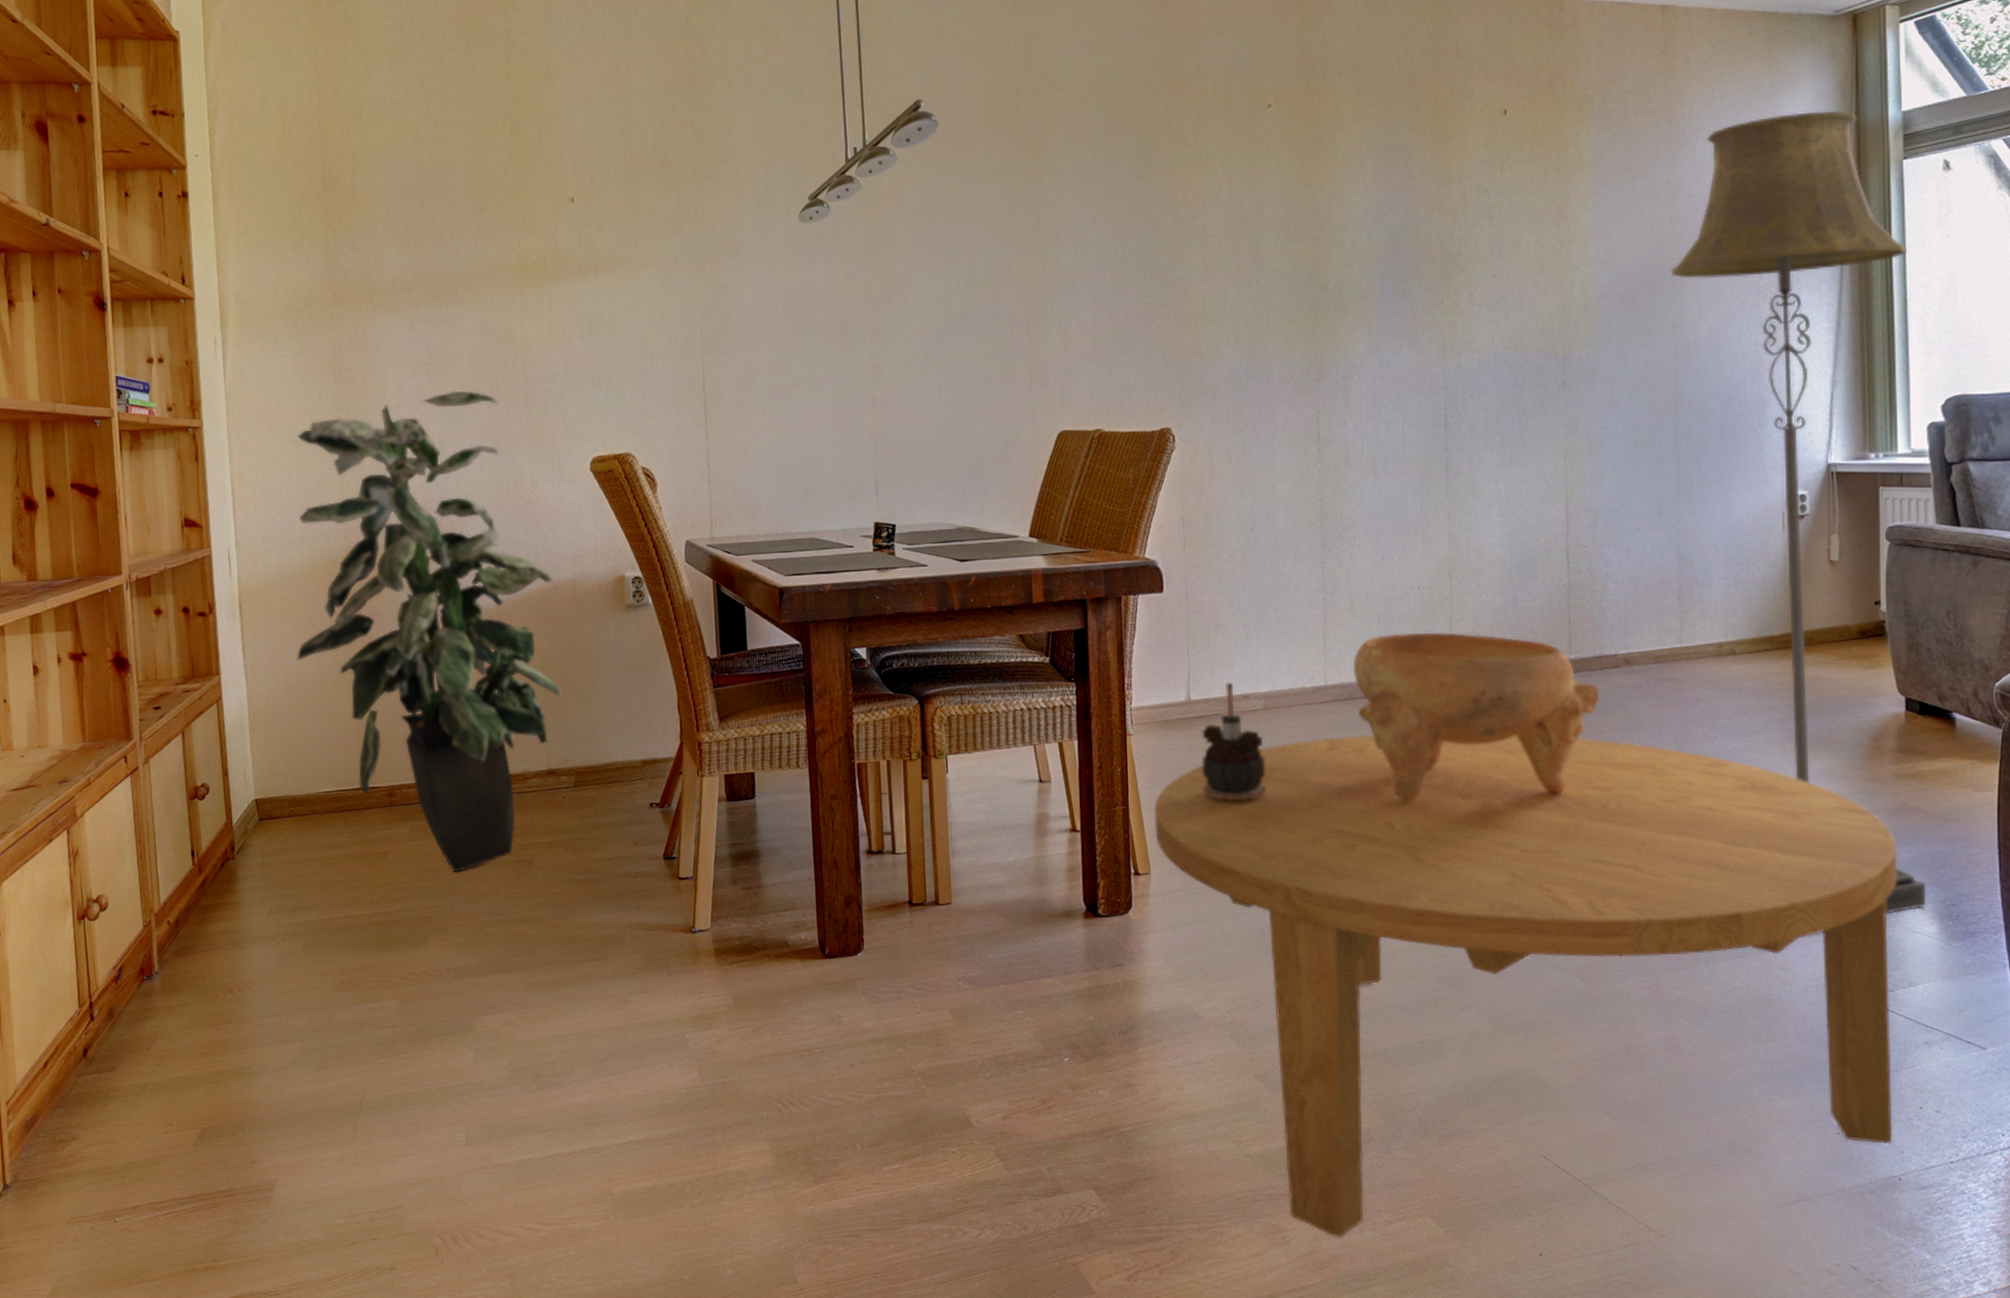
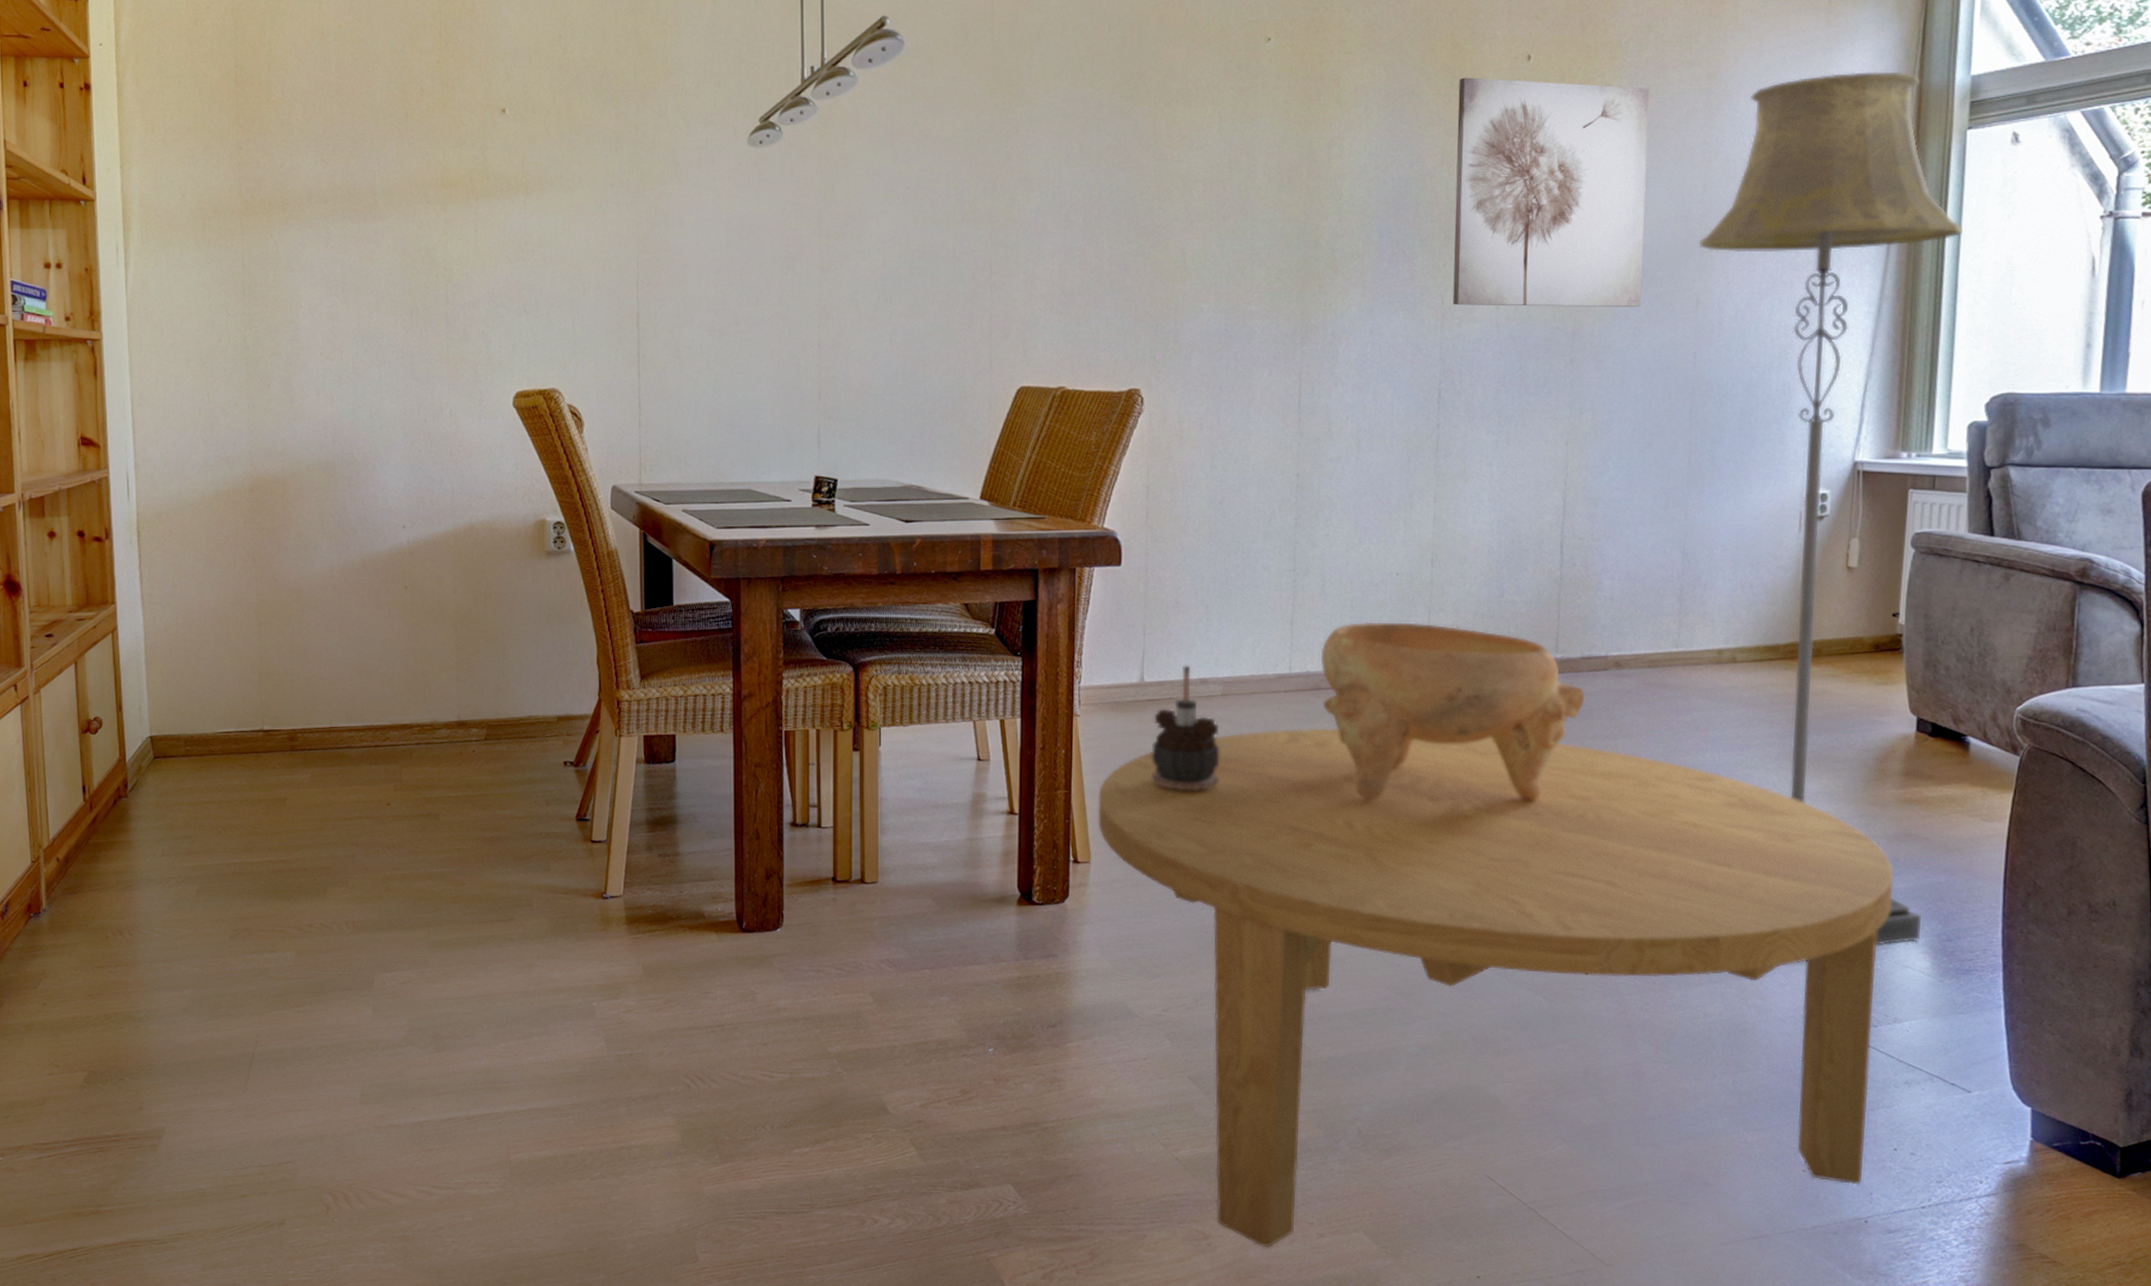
indoor plant: present [291,390,562,872] -> none [195,313,475,823]
wall art: none [1444,132,1623,338] -> present [1452,77,1649,307]

